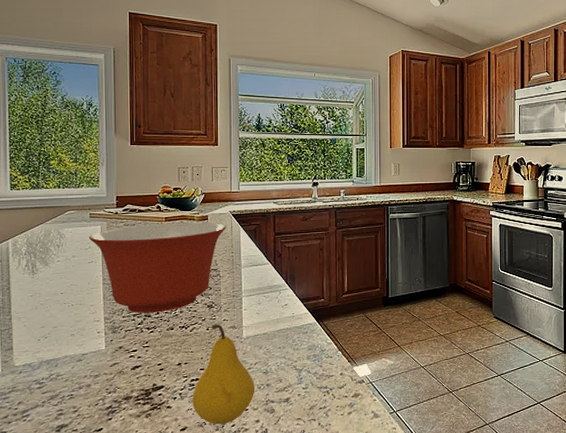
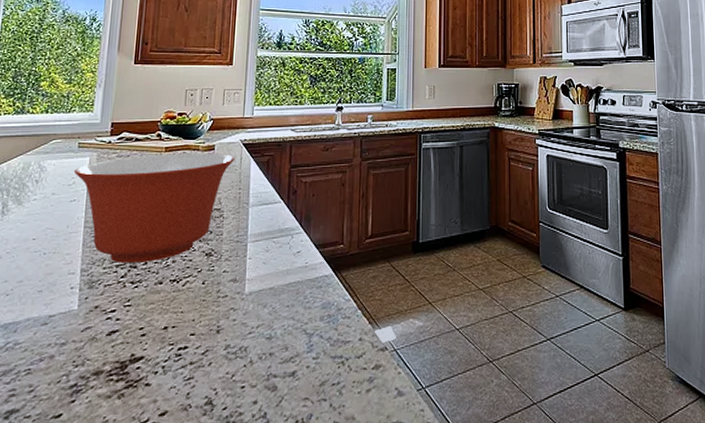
fruit: present [192,324,255,425] -> none [176,277,256,408]

